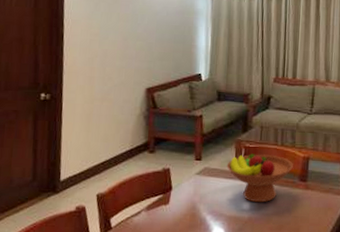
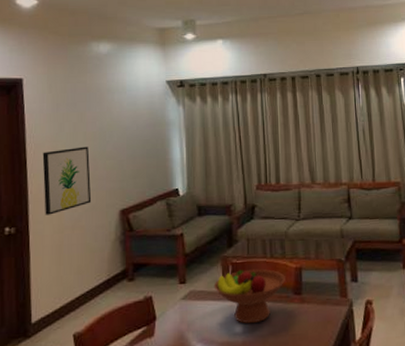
wall art: none [77,26,122,86] -> present [42,146,92,215]

